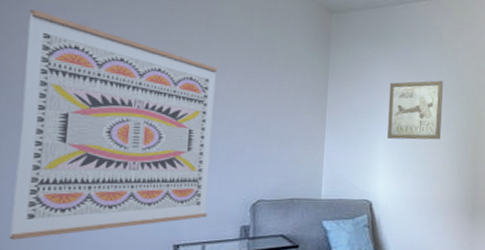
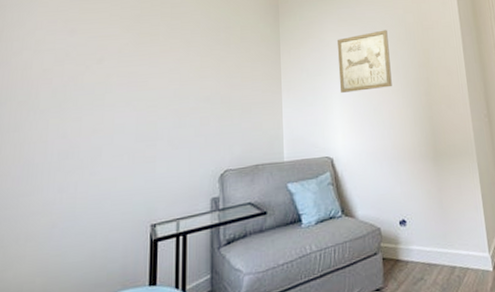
wall art: present [10,9,218,240] -> none [10,26,182,236]

